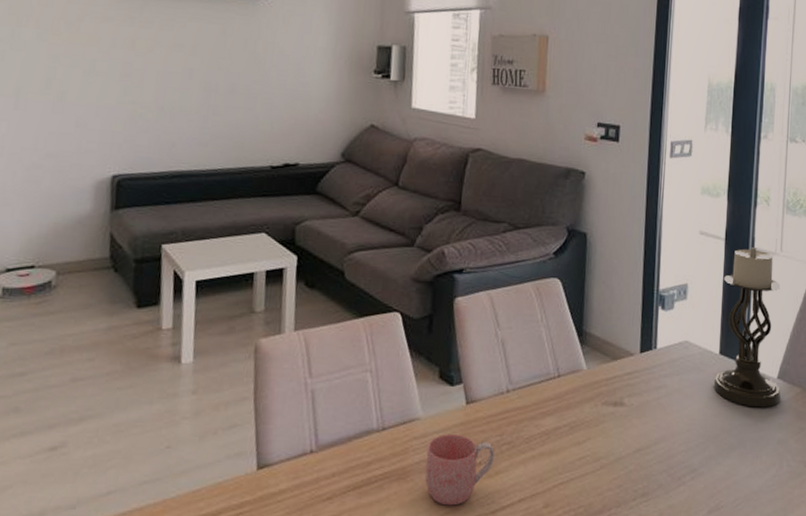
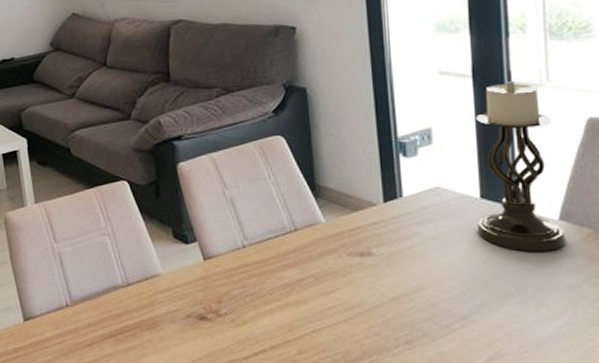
mug: present [425,433,495,506] -> none [171,287,240,352]

